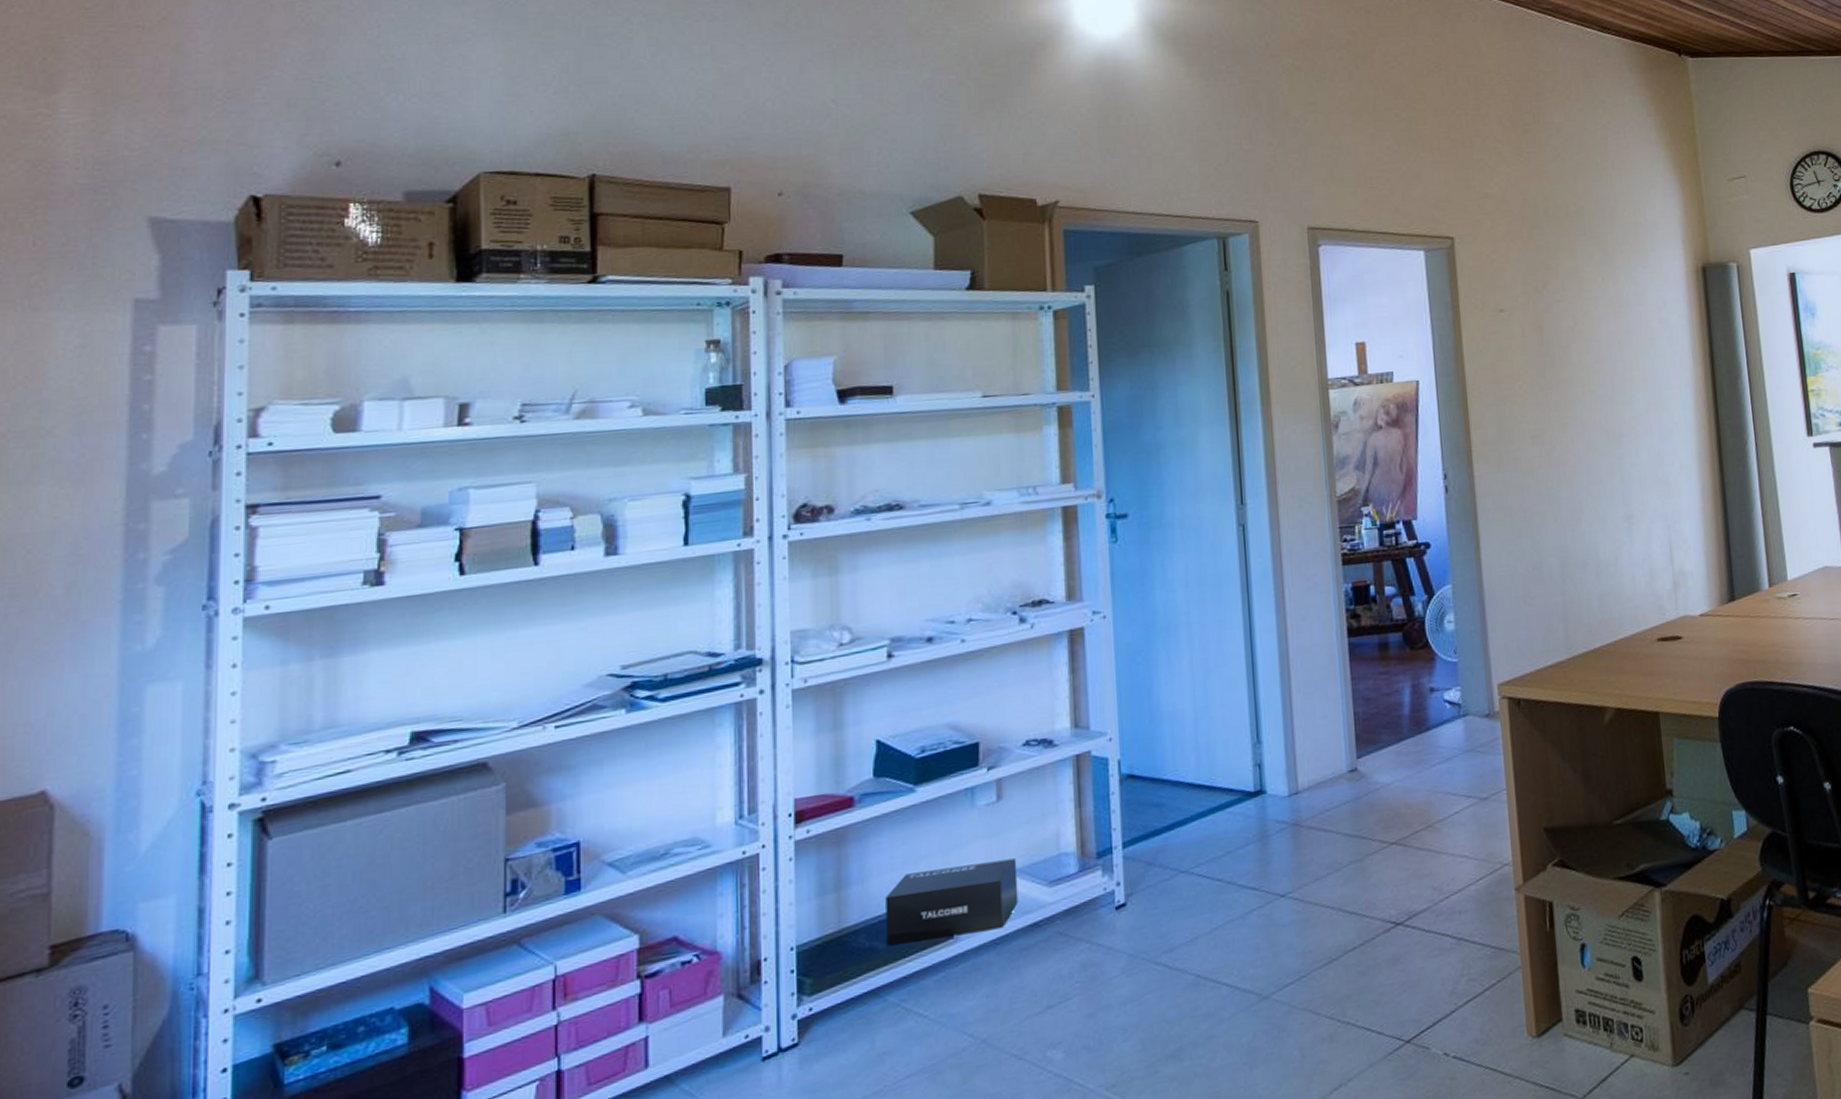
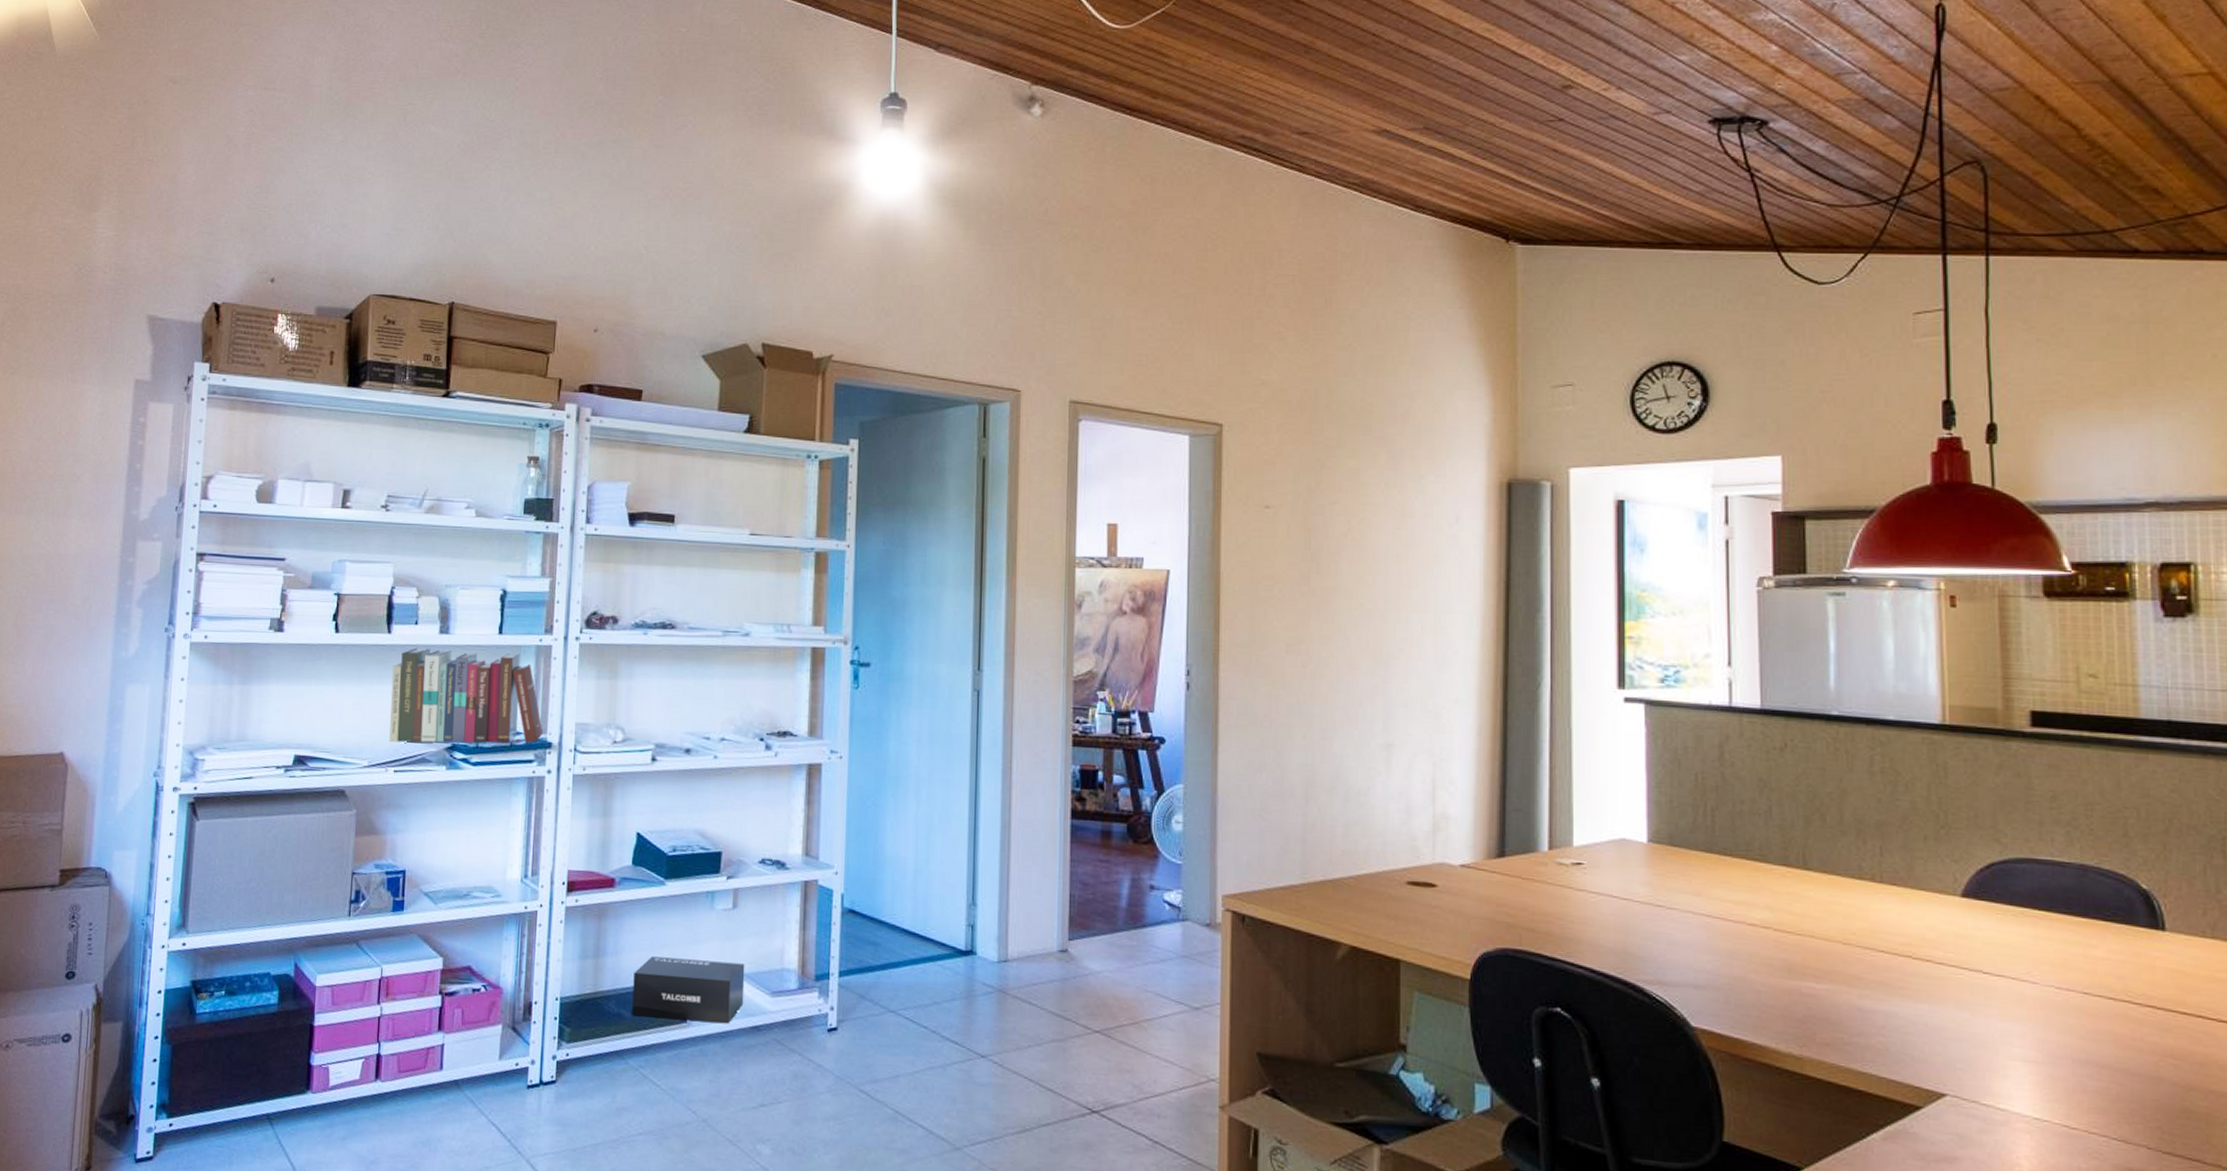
books: none [543,564,751,695] -> present [389,647,544,744]

